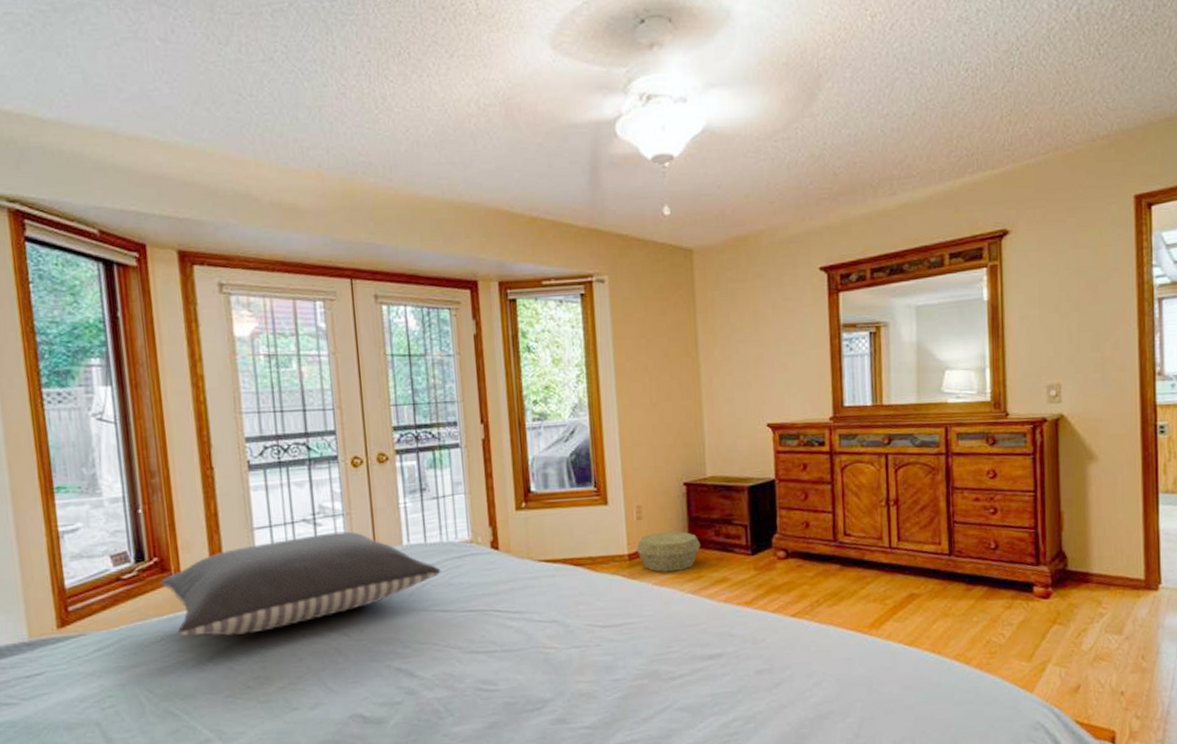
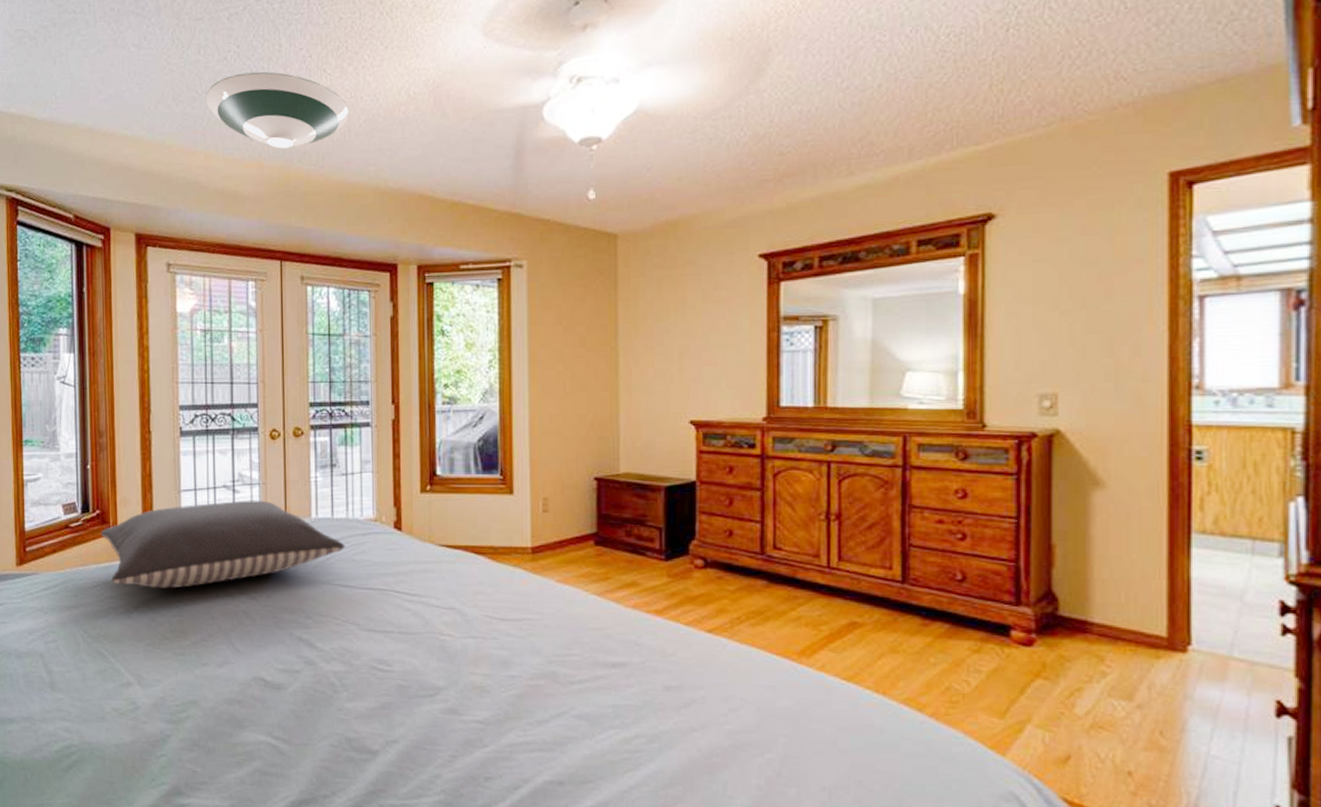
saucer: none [251,75,416,160] -> present [206,71,349,149]
basket: present [636,531,700,572] -> none [540,528,609,569]

